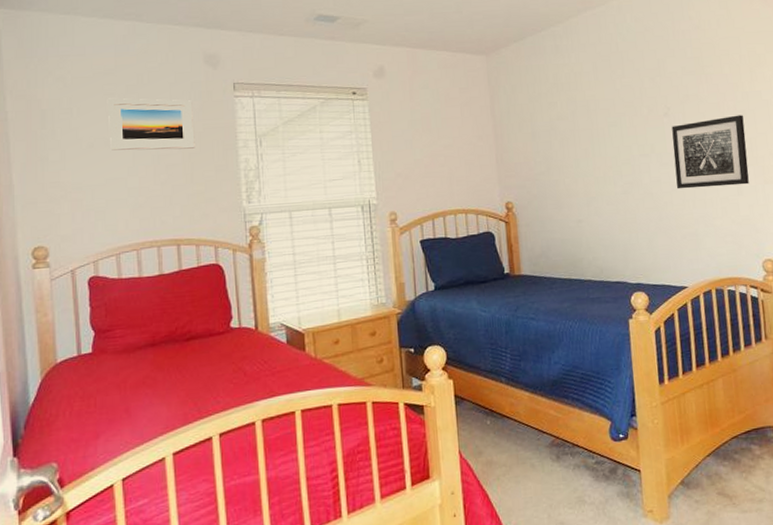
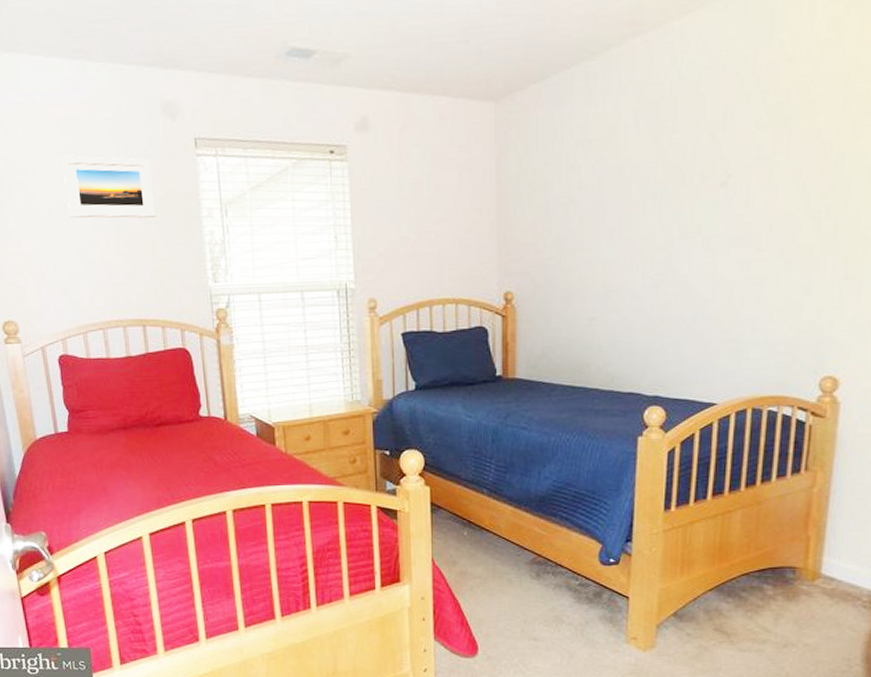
wall art: present [672,115,749,189] -> none [724,186,832,284]

